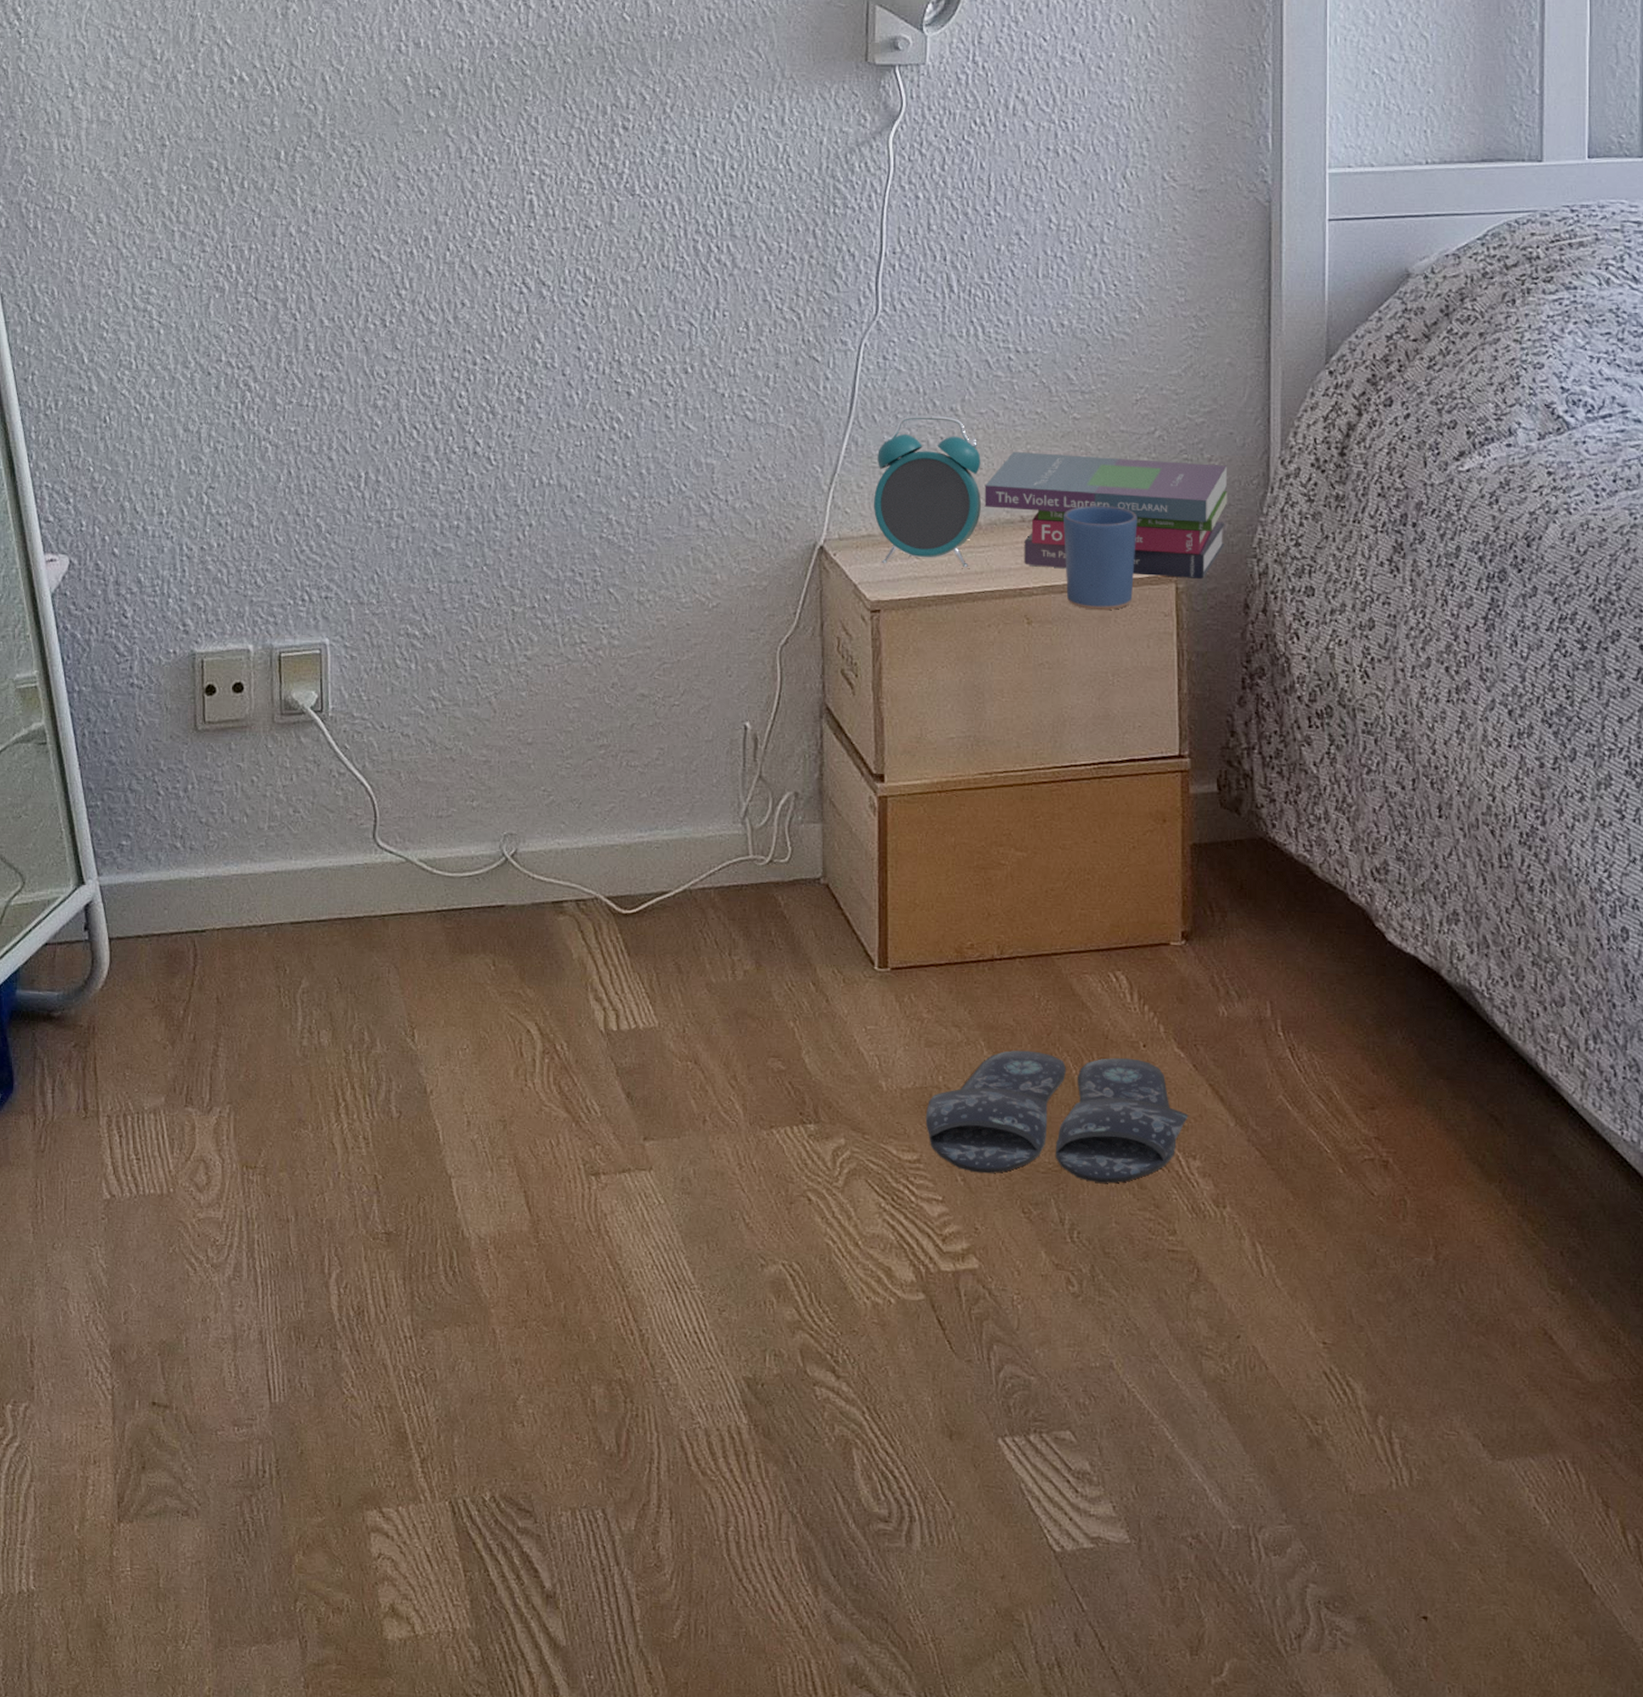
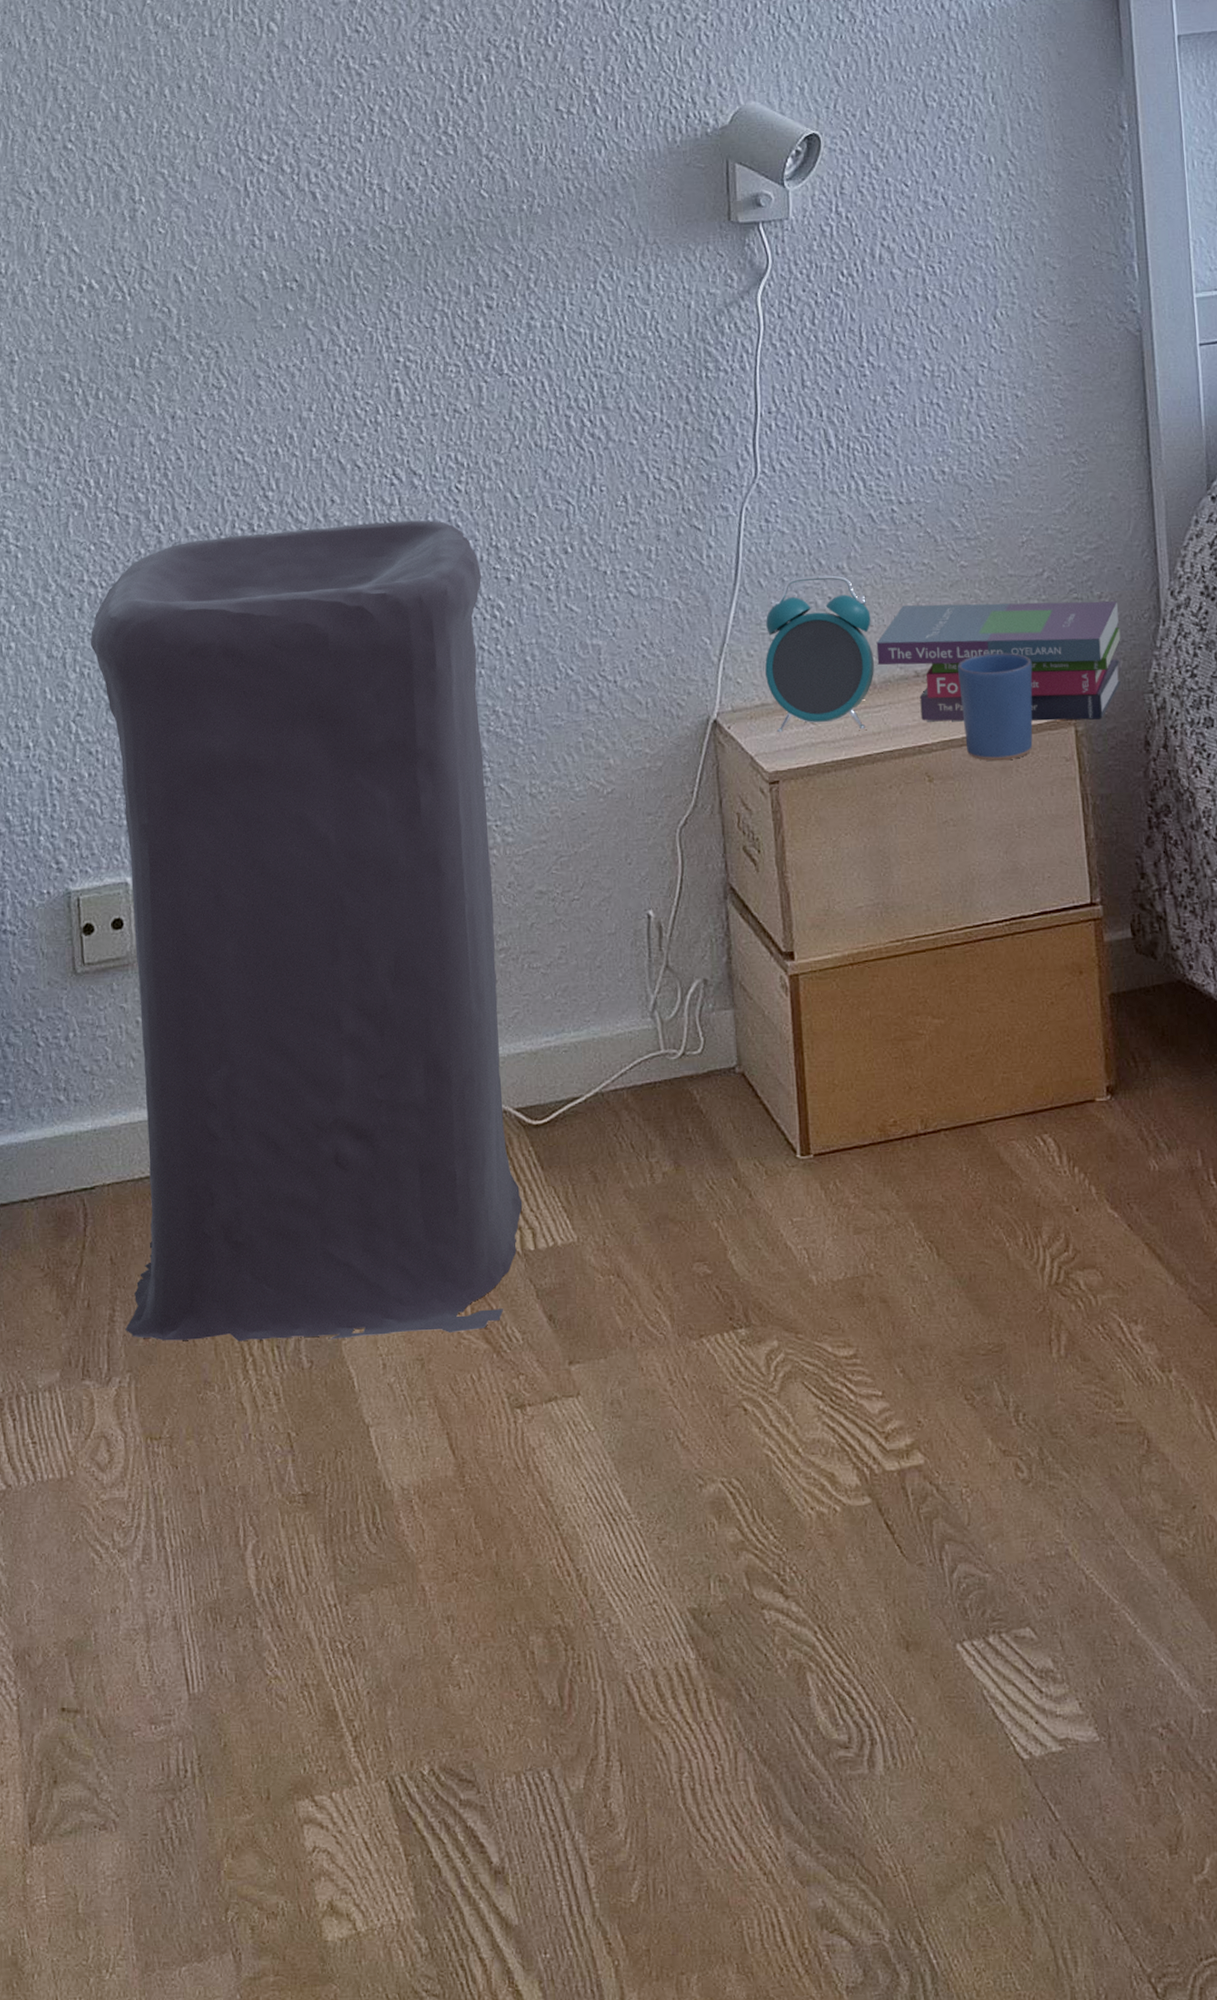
laundry basket: none [225,328,608,1099] -> present [90,520,523,1342]
slippers: present [925,1050,1189,1183] -> none [859,1224,1127,1362]

